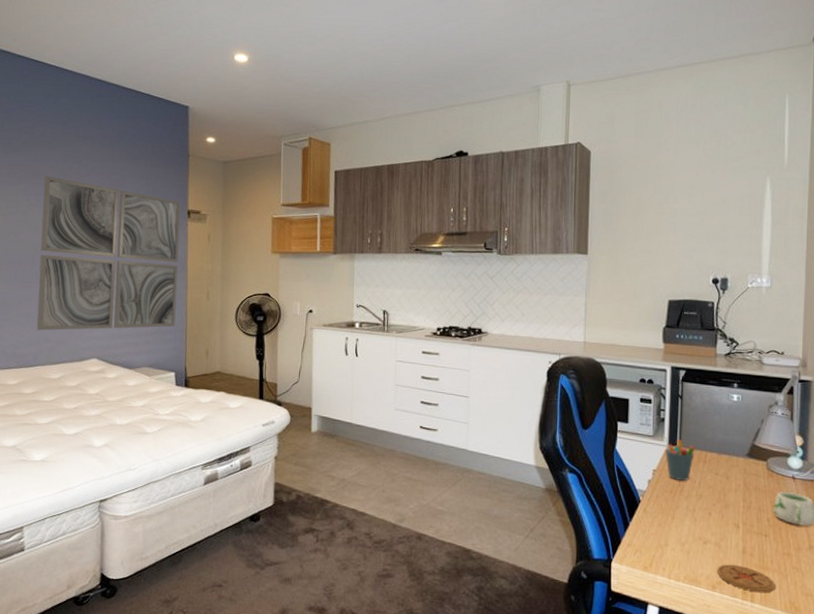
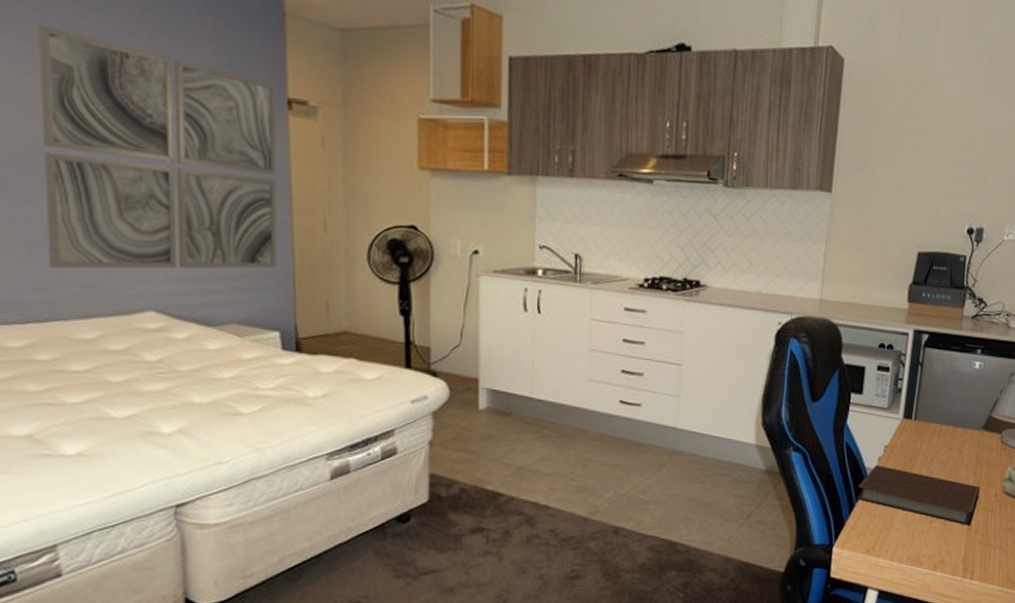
notebook: none [630,488,751,549] -> present [856,465,980,527]
pen holder: present [664,436,696,481] -> none [899,409,932,458]
coaster: present [717,564,775,594] -> none [940,542,996,570]

